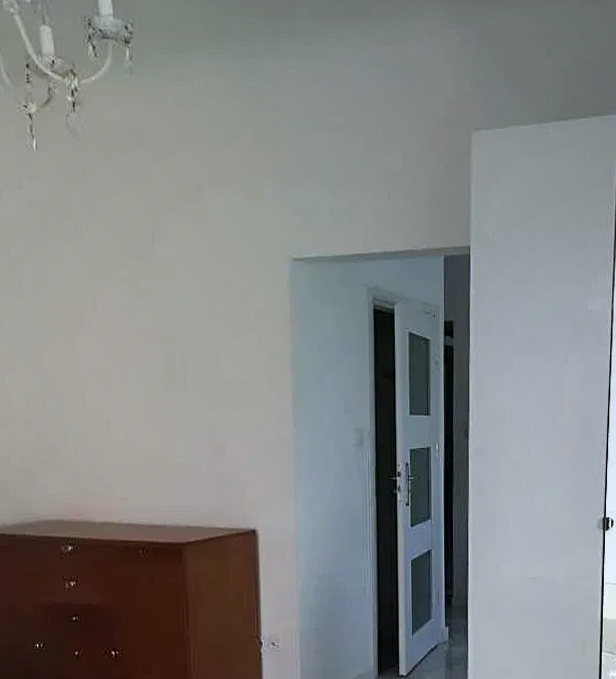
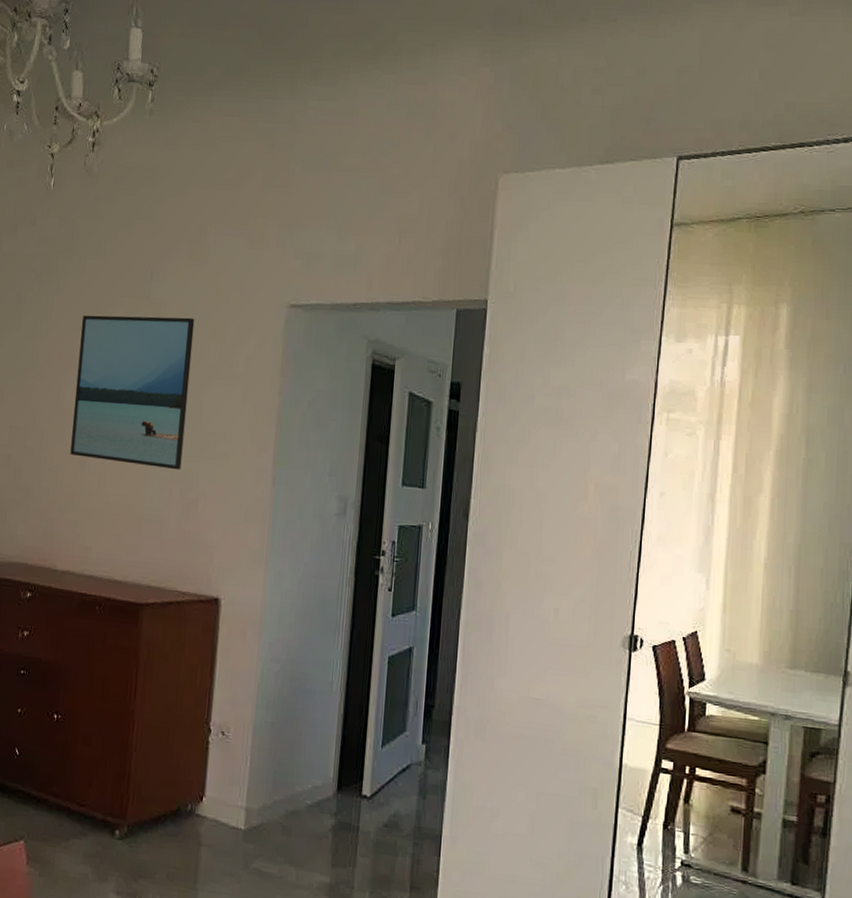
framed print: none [86,275,206,419] -> present [70,315,195,470]

